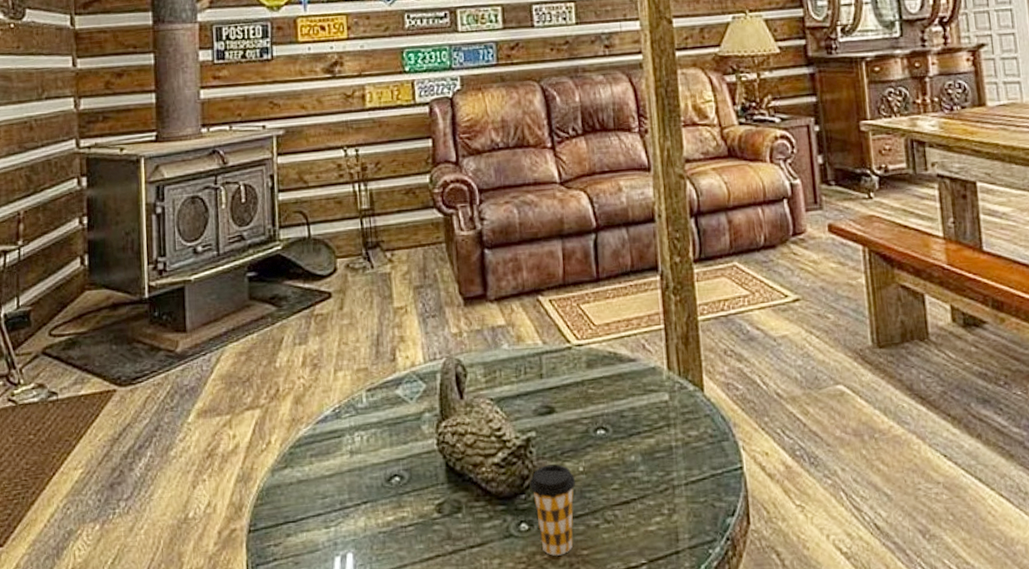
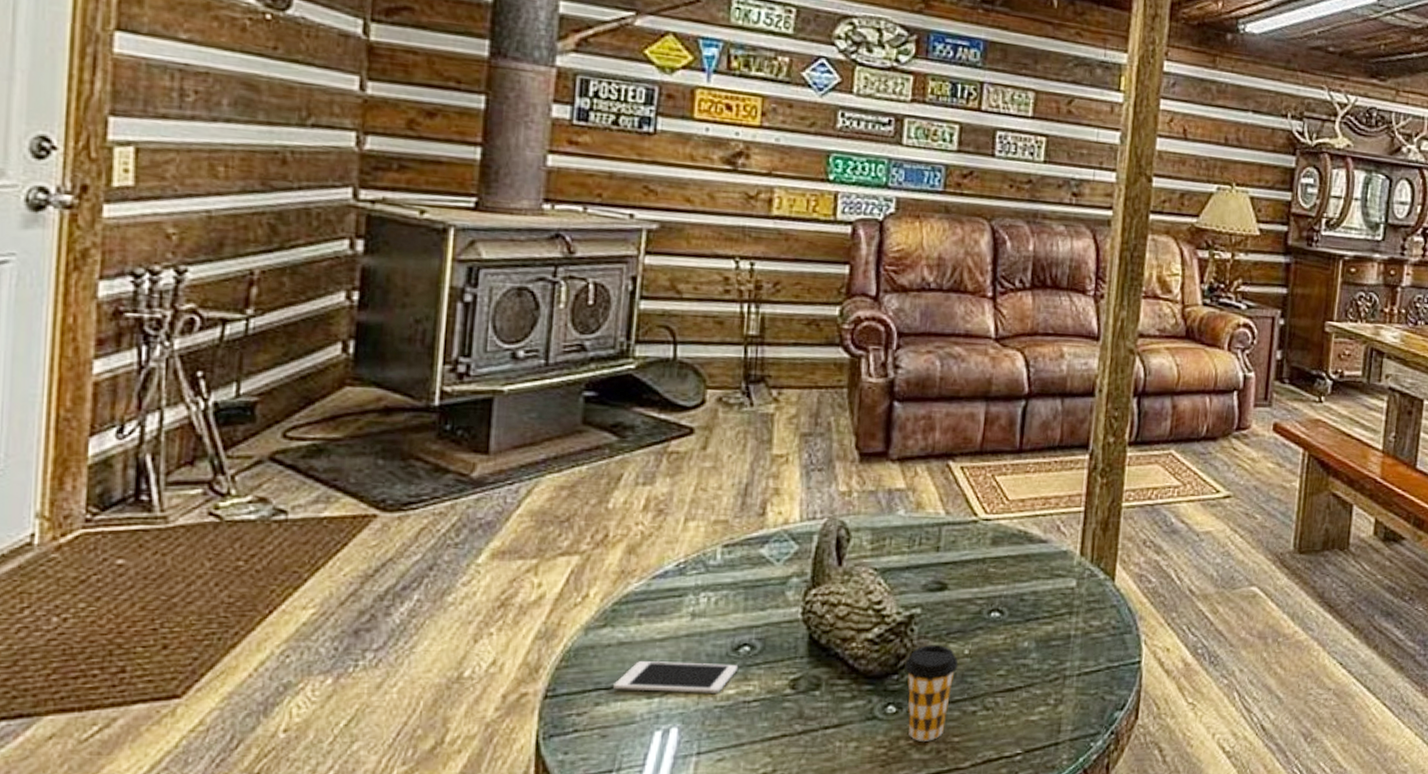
cell phone: none [298,494,392,522] -> present [613,661,737,693]

